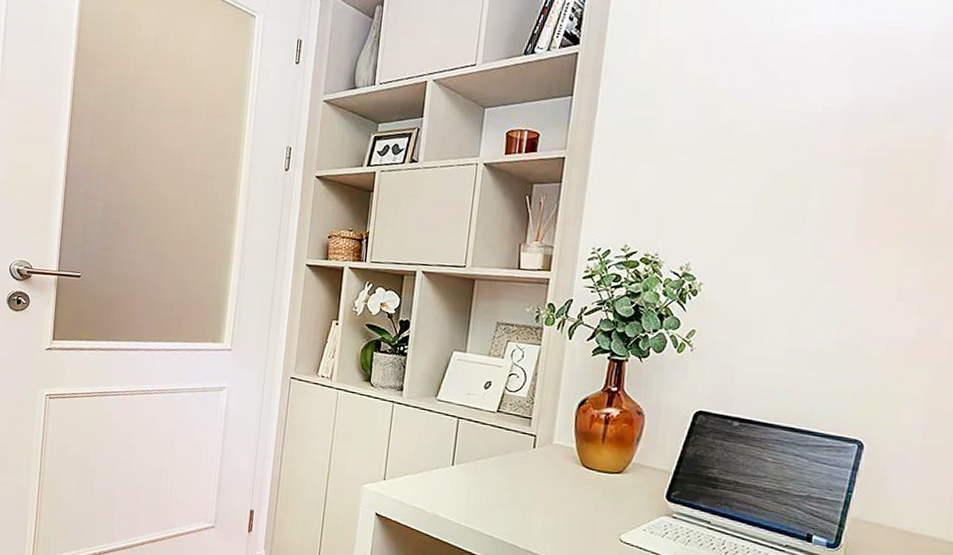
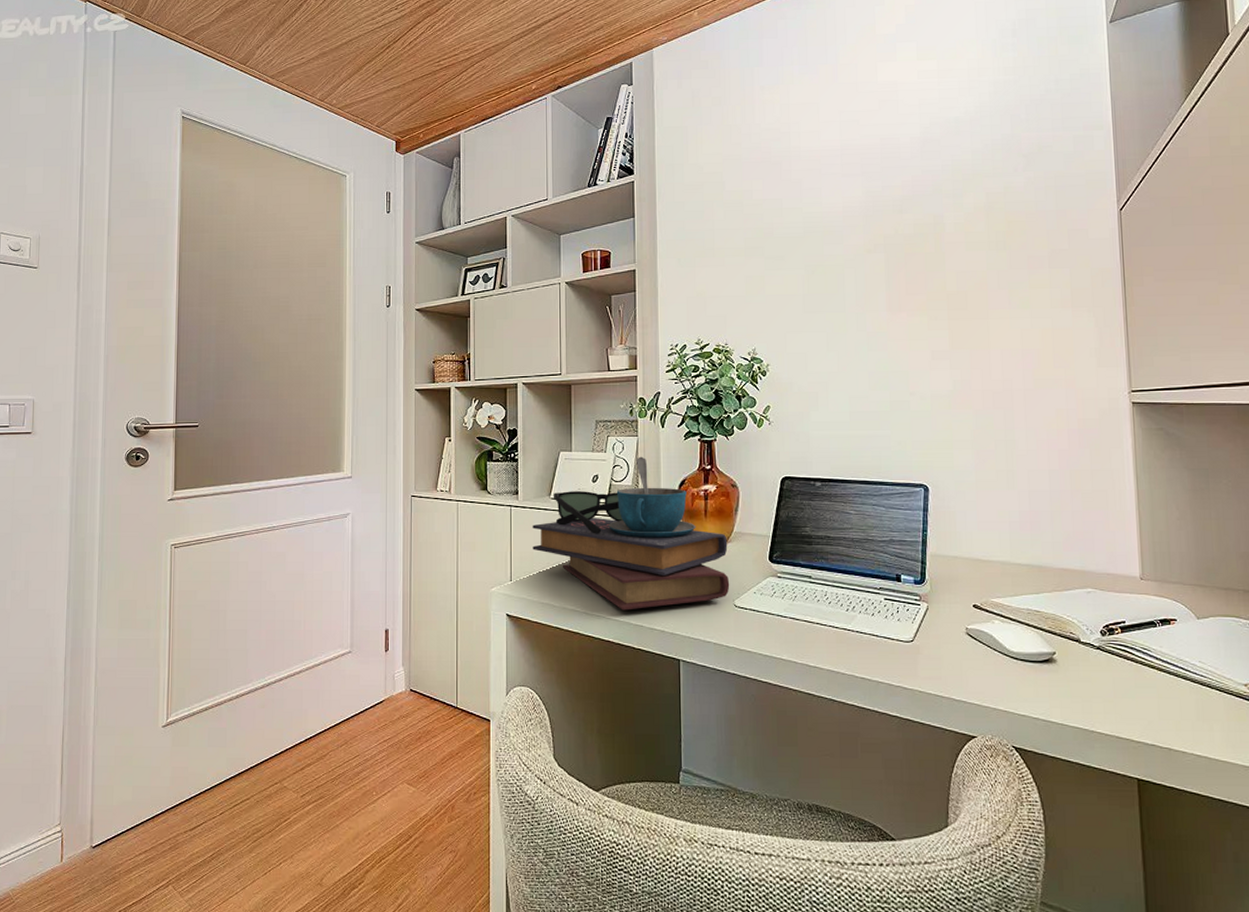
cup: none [411,367,624,532] -> present [532,456,730,610]

